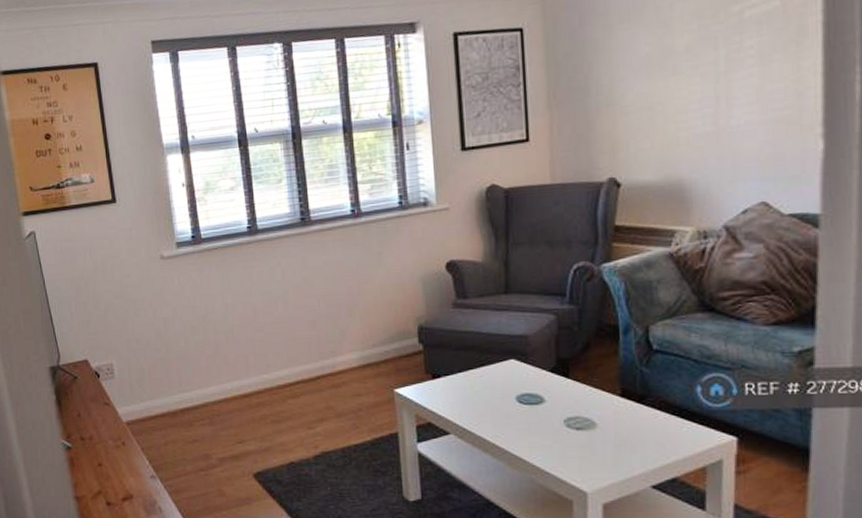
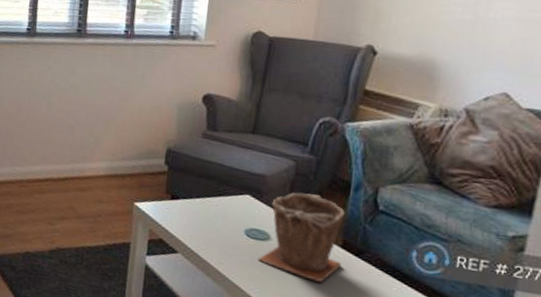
plant pot: none [535,346,624,437] -> present [257,192,345,282]

